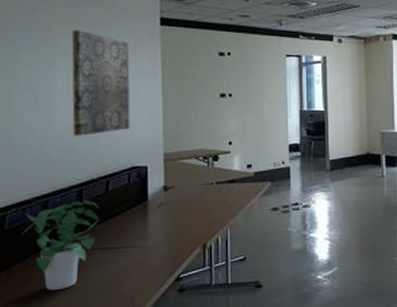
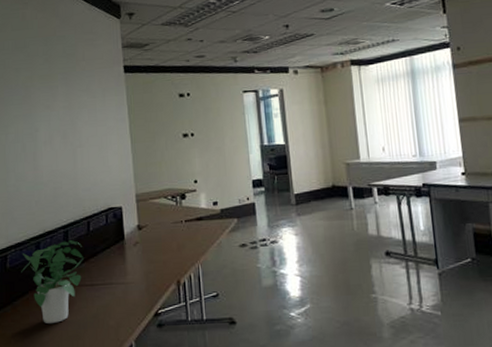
wall art: present [71,30,130,136] -> none [49,84,104,182]

